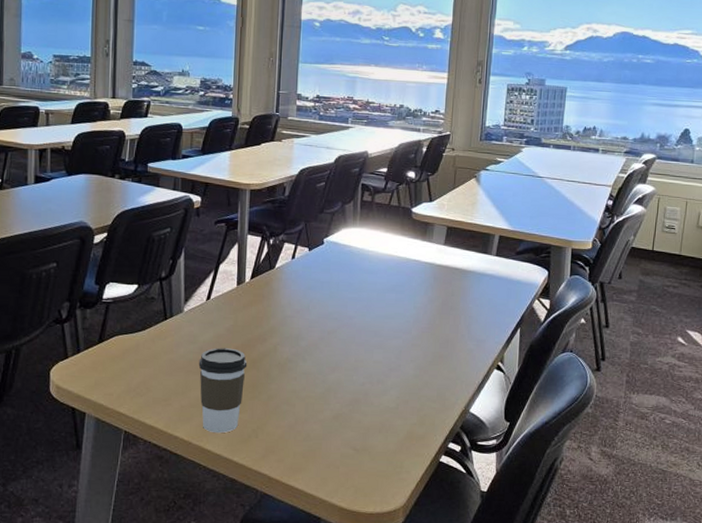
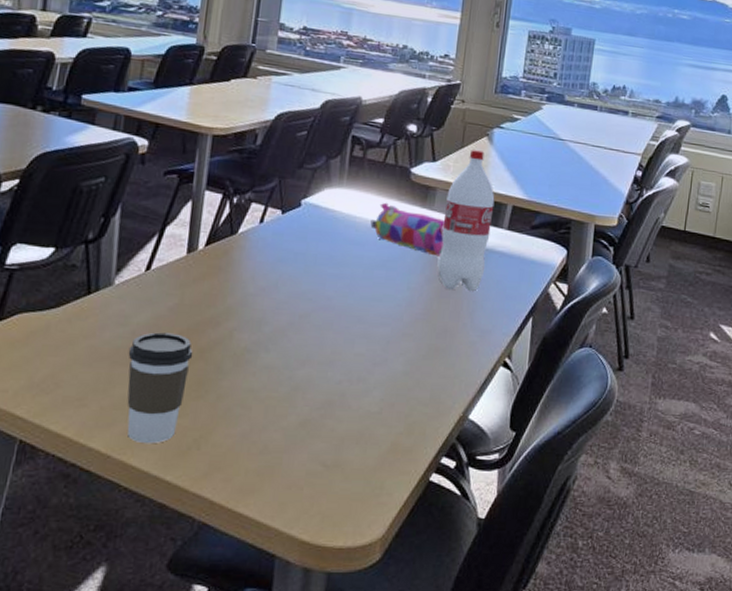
pencil case: none [381,237,442,281] -> present [370,202,445,257]
bottle: none [438,190,484,309] -> present [437,150,495,292]

